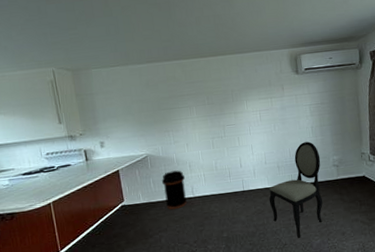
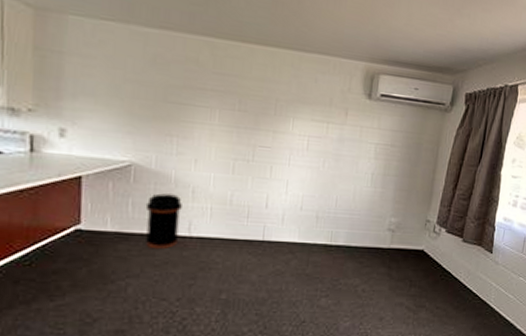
dining chair: present [269,141,323,238] -> none [294,191,375,316]

